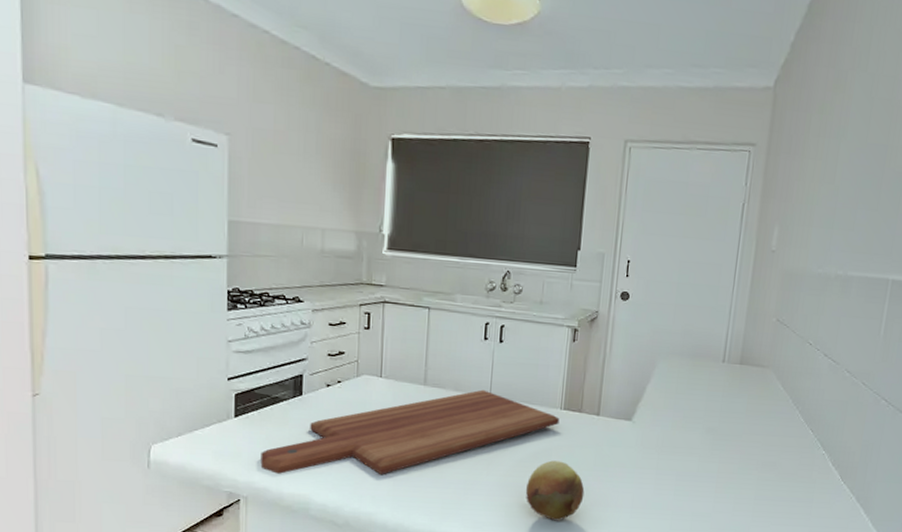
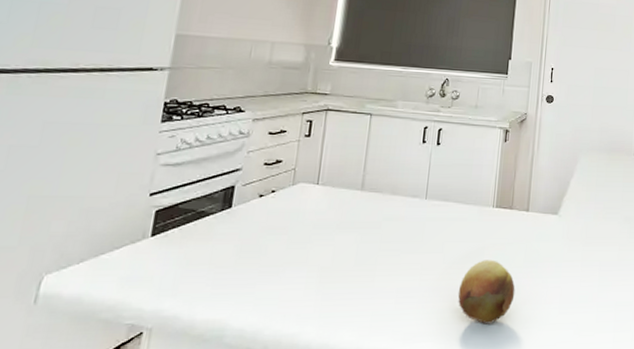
cutting board: present [260,389,560,474] -> none [173,192,492,298]

